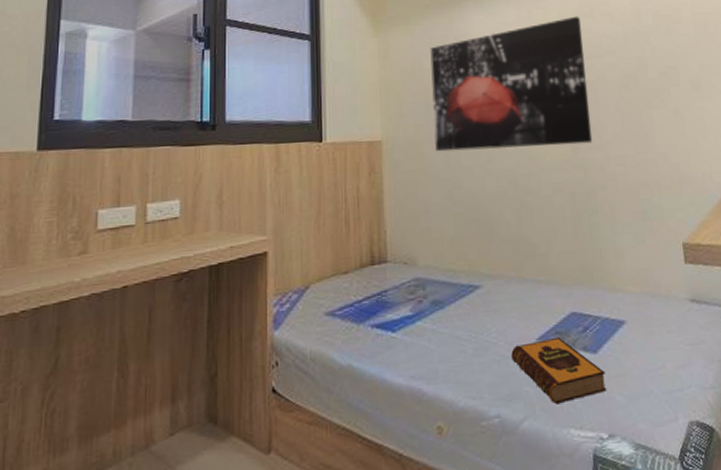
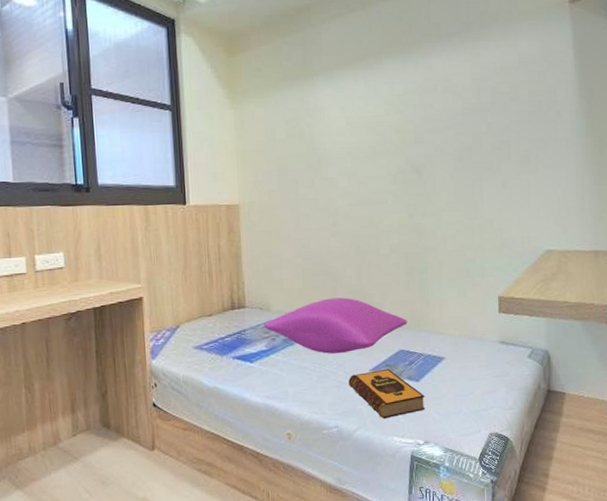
cushion: none [408,247,578,319] -> present [263,297,407,354]
wall art: present [430,16,593,152] -> none [283,91,428,215]

